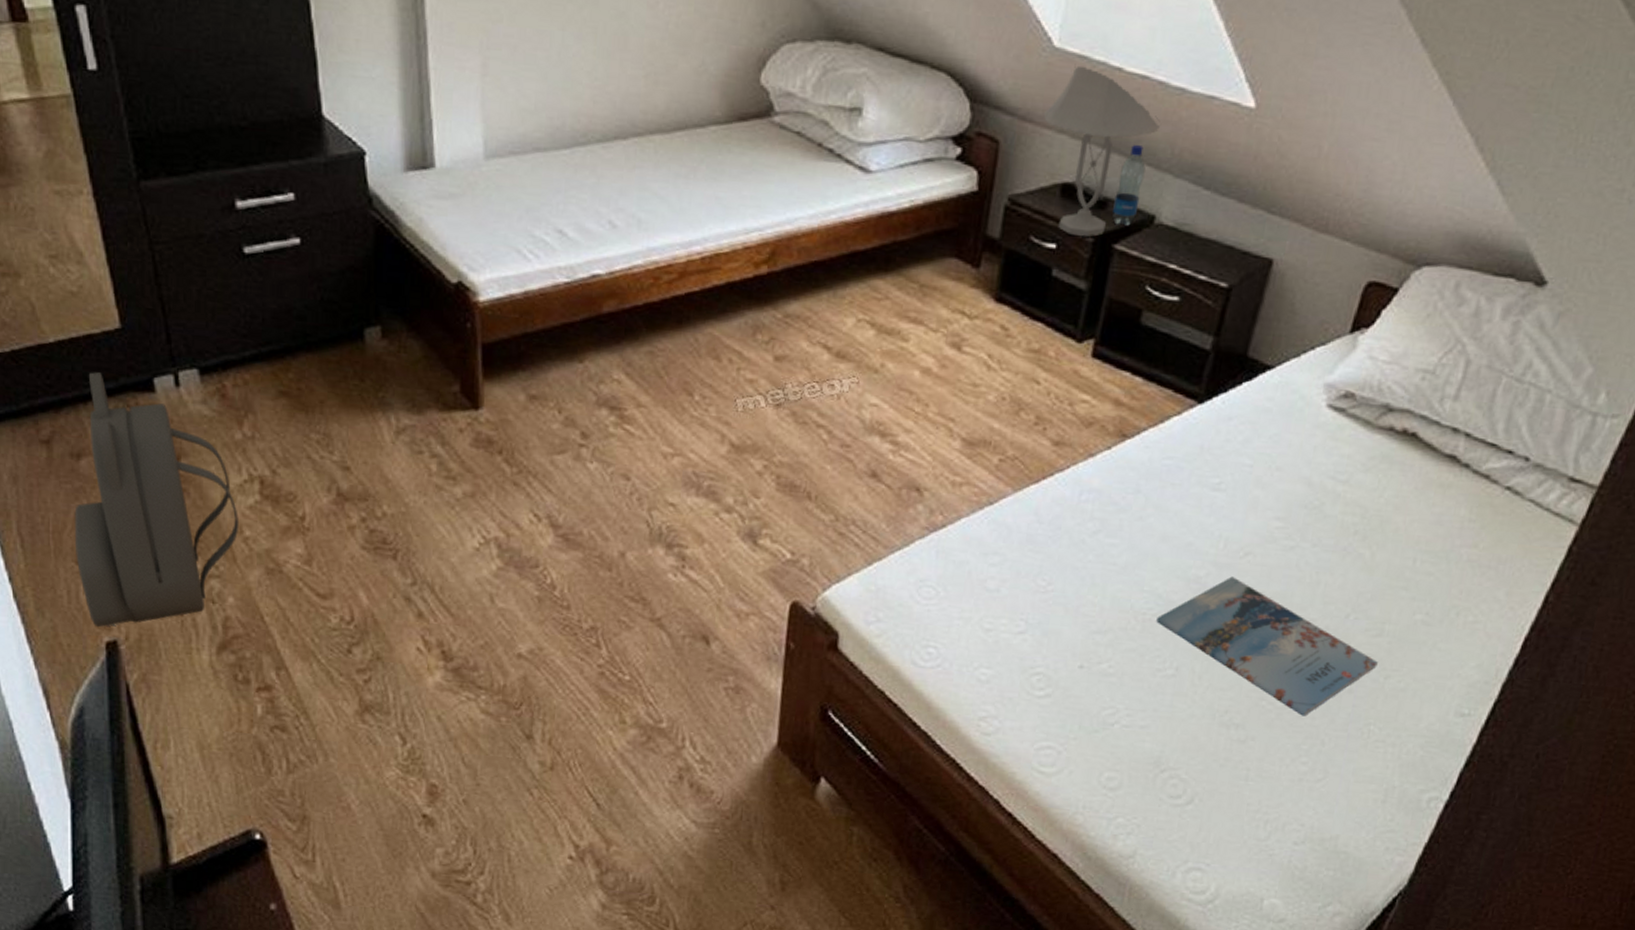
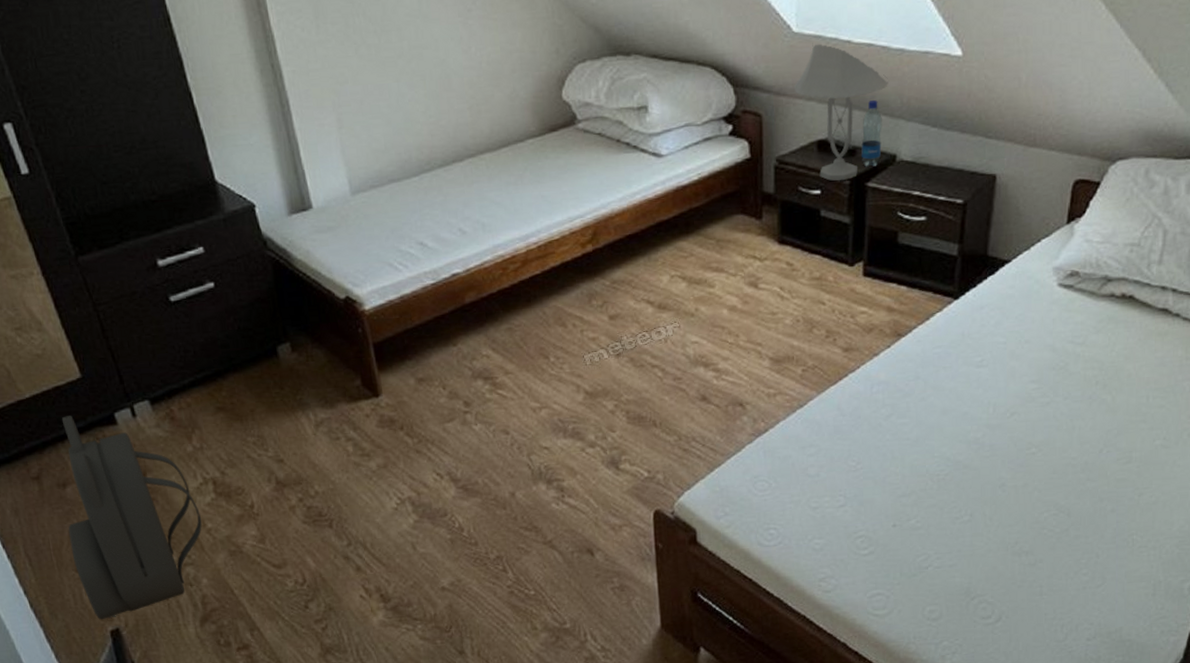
magazine: present [1156,576,1378,716] -> none [949,434,1131,537]

